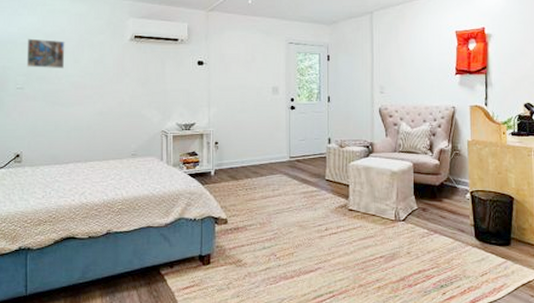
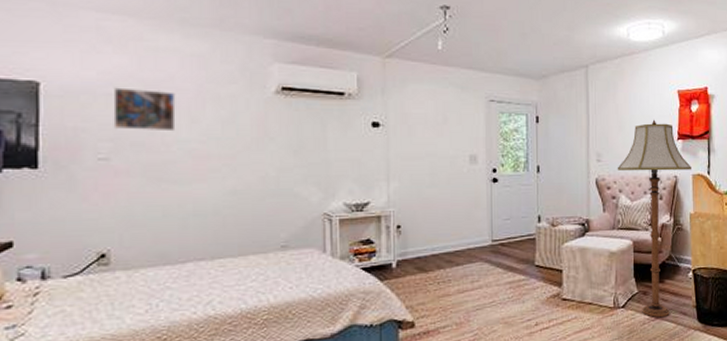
floor lamp: none [398,57,469,233] -> present [617,119,691,318]

